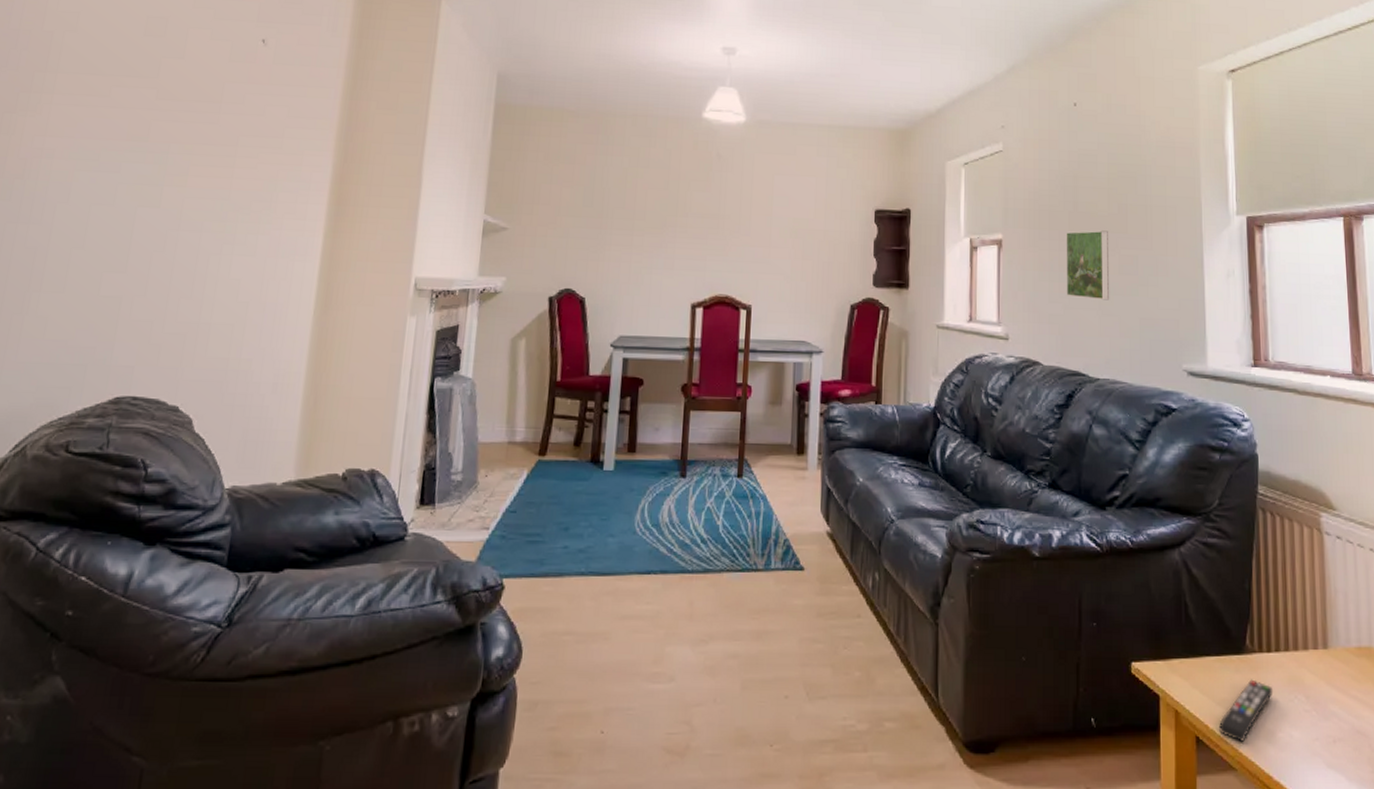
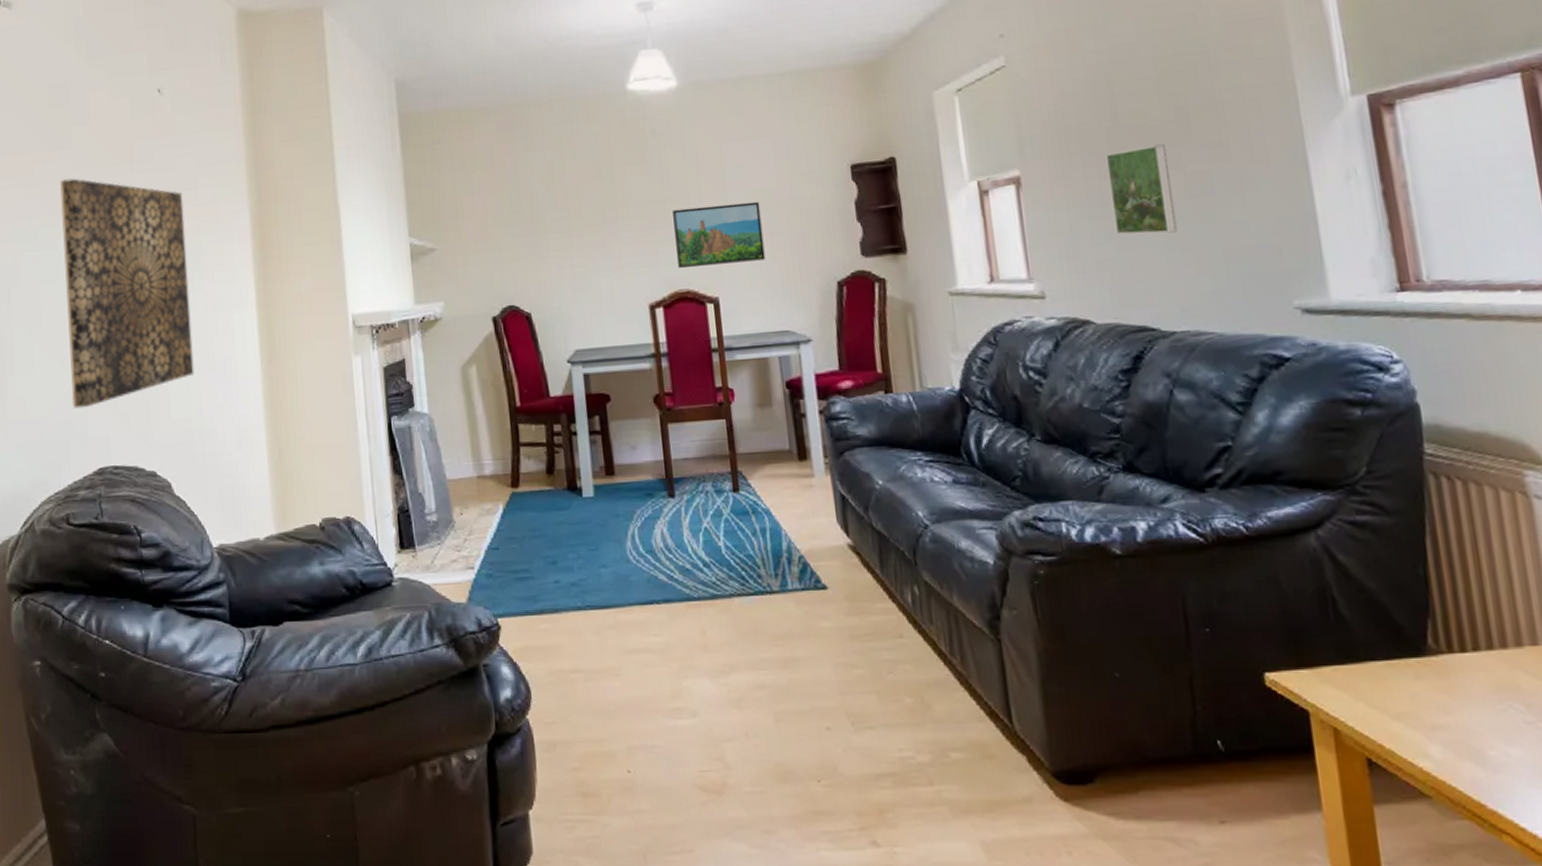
wall art: none [99,107,267,335] -> present [60,178,194,409]
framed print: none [722,225,798,279] -> present [673,201,766,268]
remote control: present [1219,679,1274,743] -> none [1398,686,1476,765]

